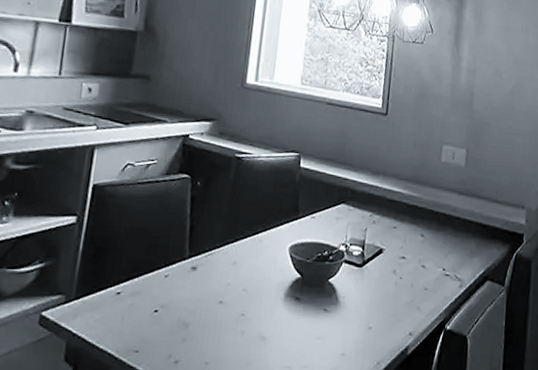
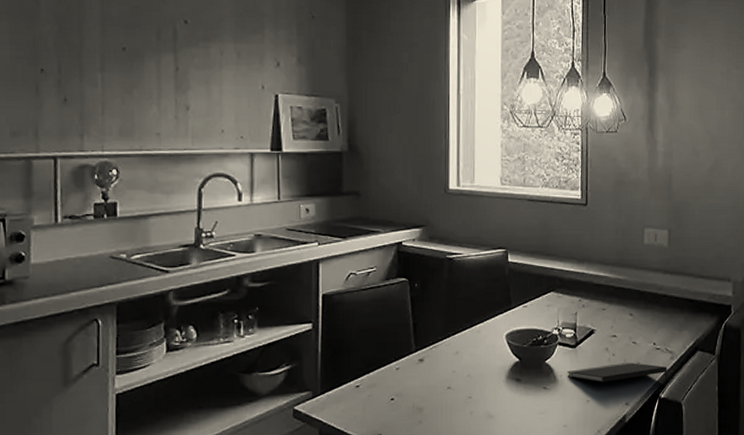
notepad: none [350,287,456,313] -> present [567,362,669,382]

